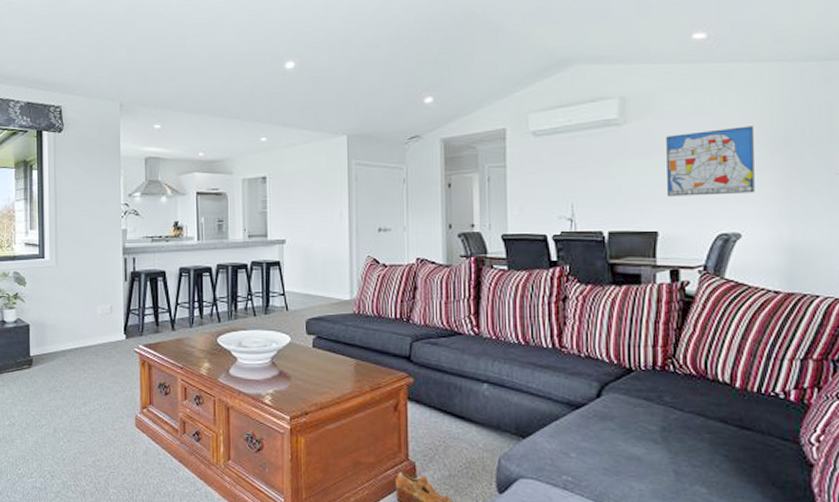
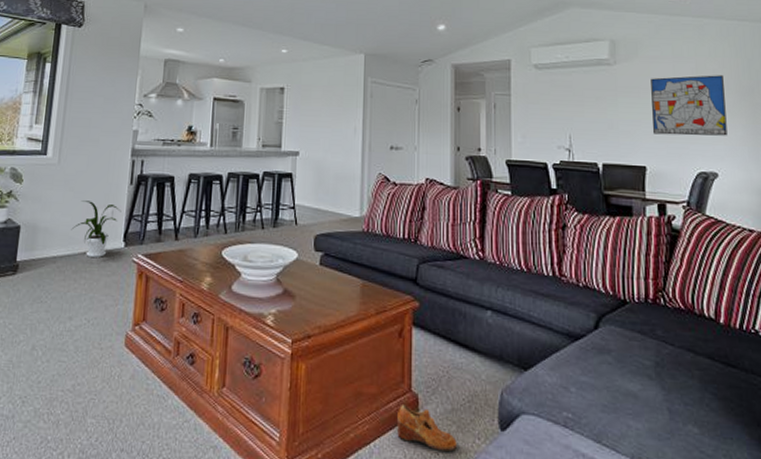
house plant: none [75,298,119,350] -> present [71,200,121,258]

